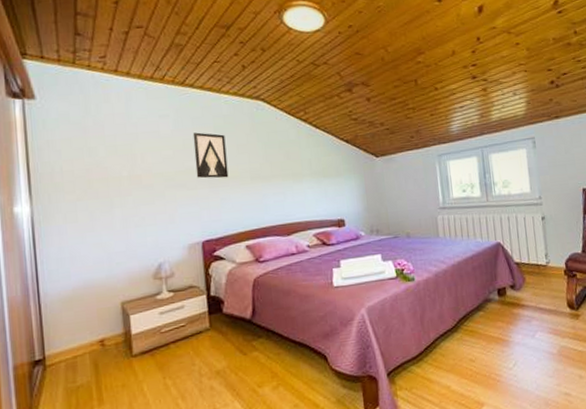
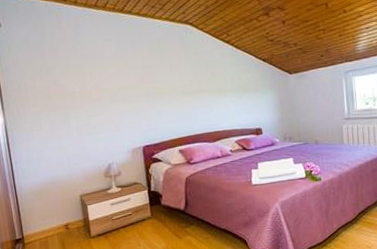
wall art: present [193,132,229,179] -> none [132,53,163,94]

